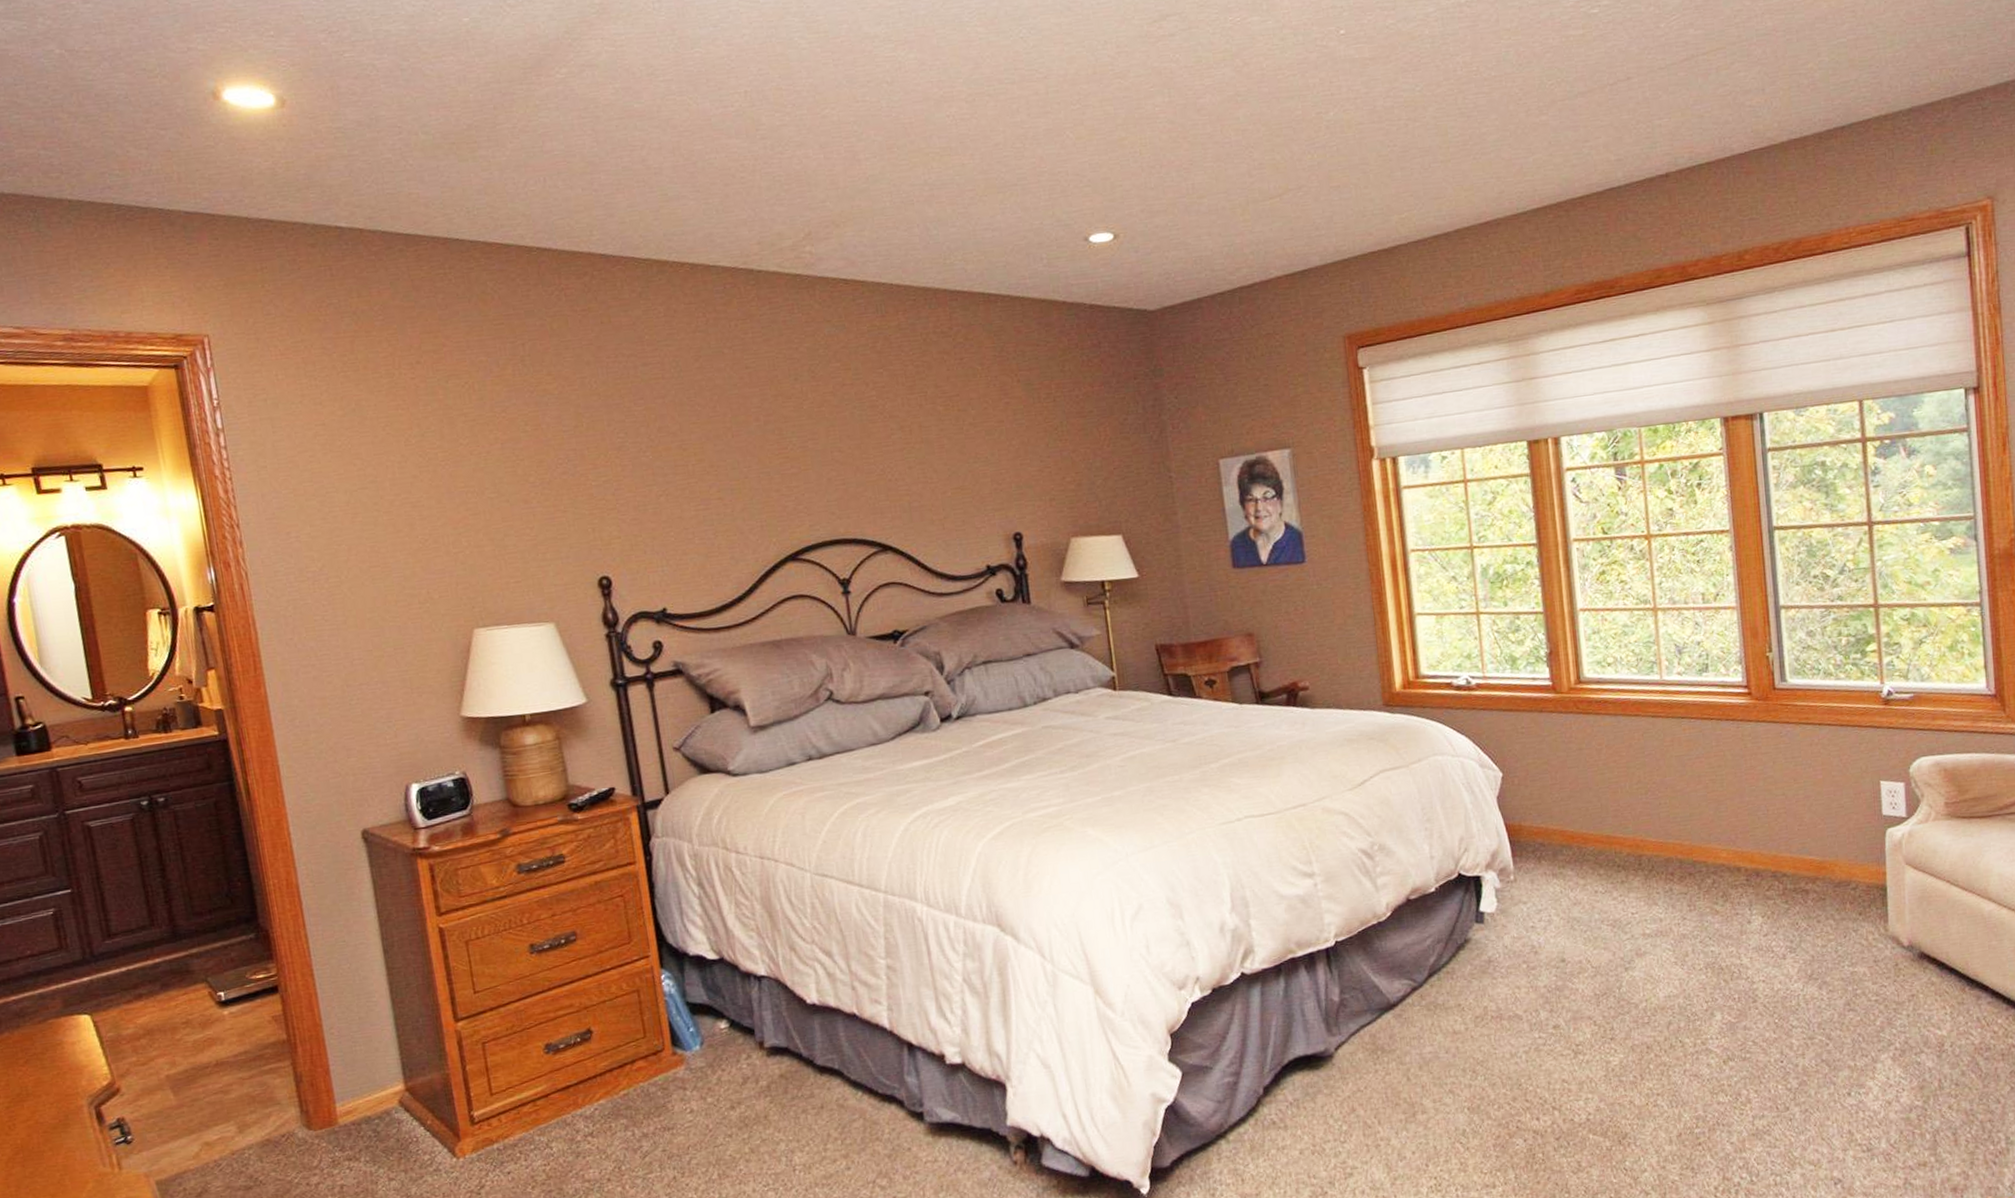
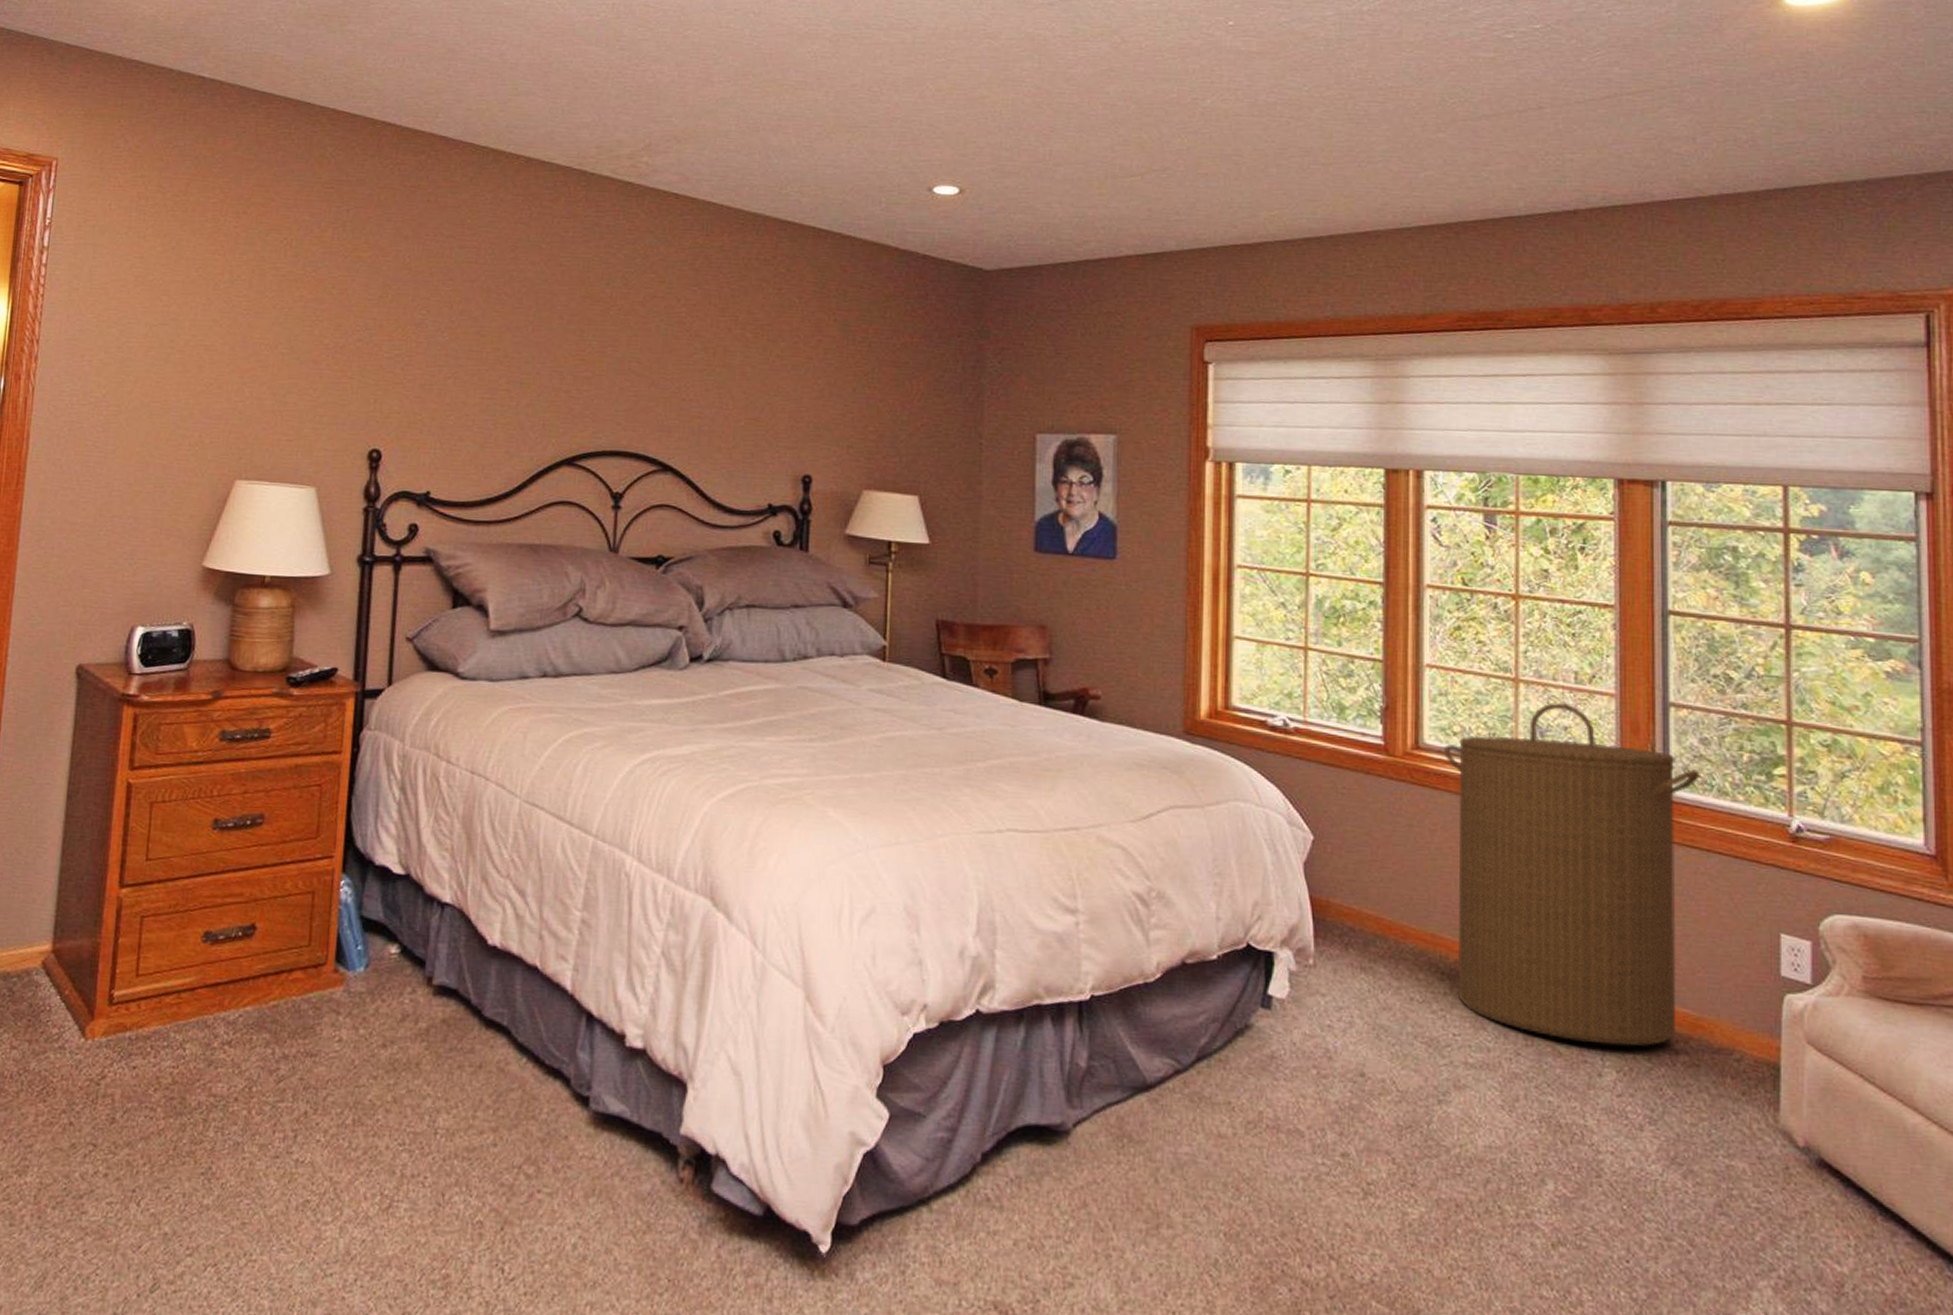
laundry hamper: none [1601,621,1809,900] -> present [1444,702,1700,1046]

